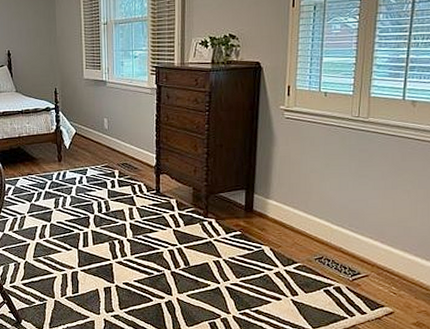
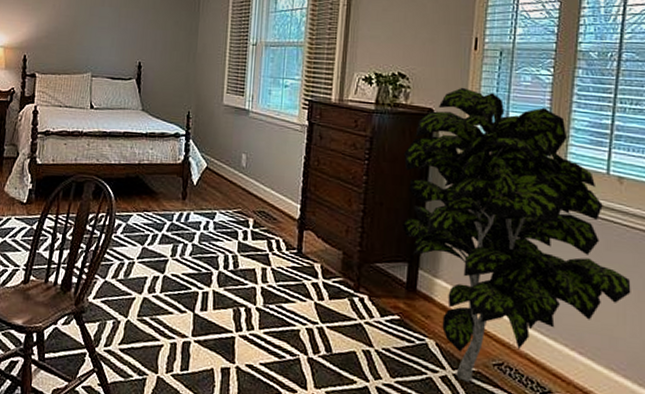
indoor plant: none [238,40,421,274] -> present [403,87,631,382]

